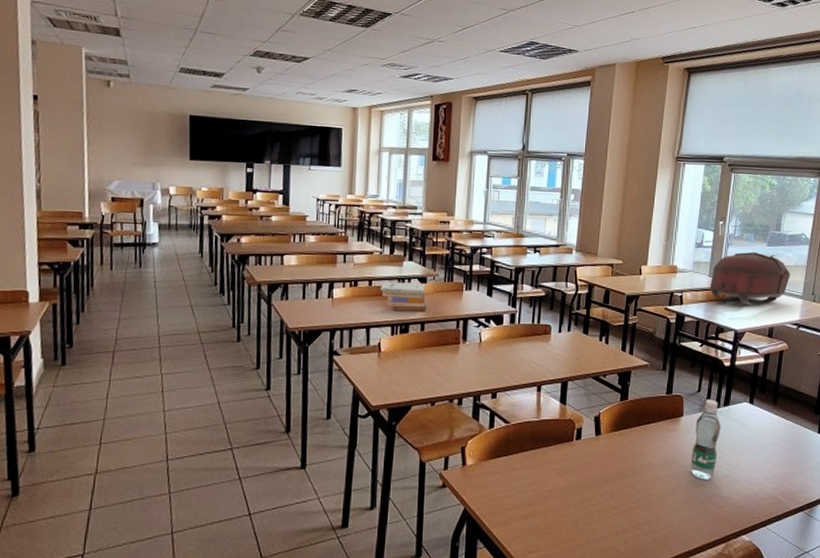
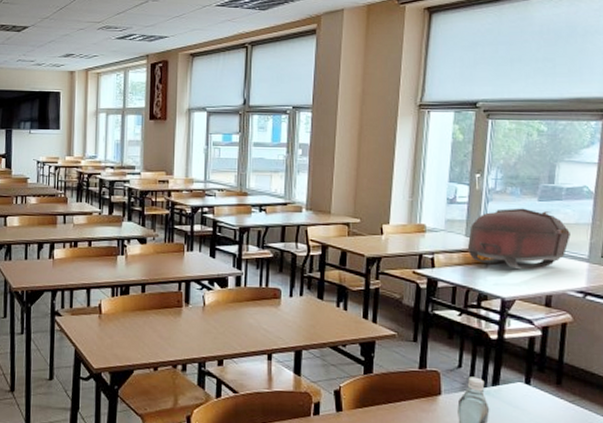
books: present [380,281,427,312] -> none [99,242,147,273]

